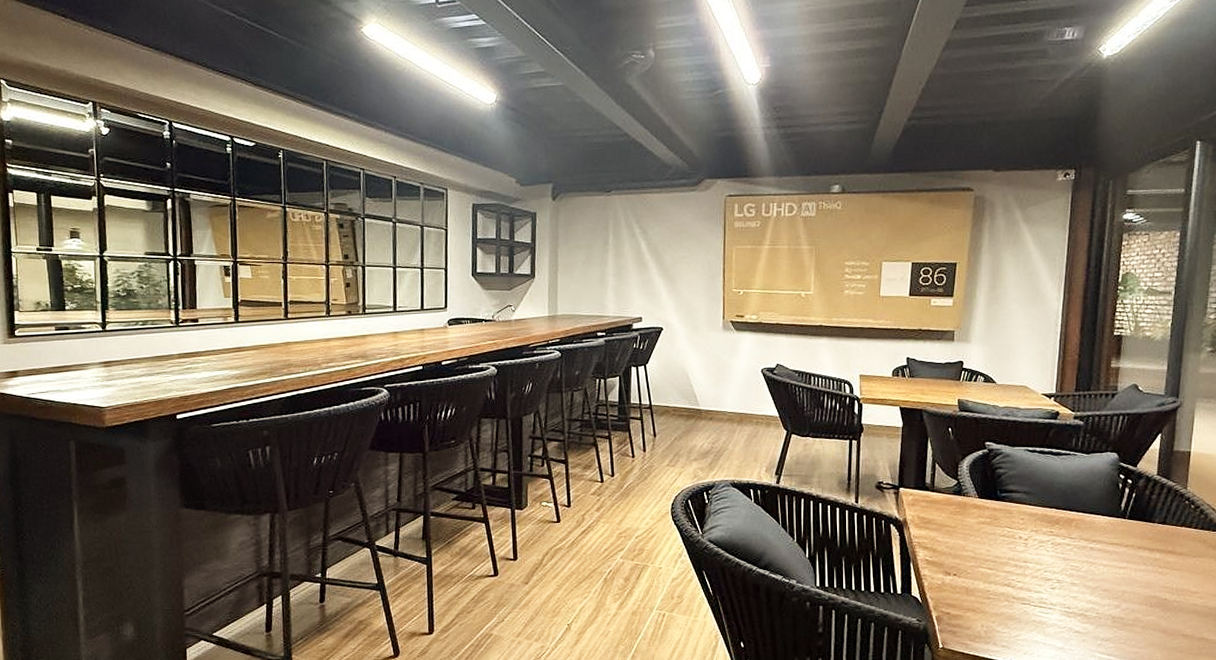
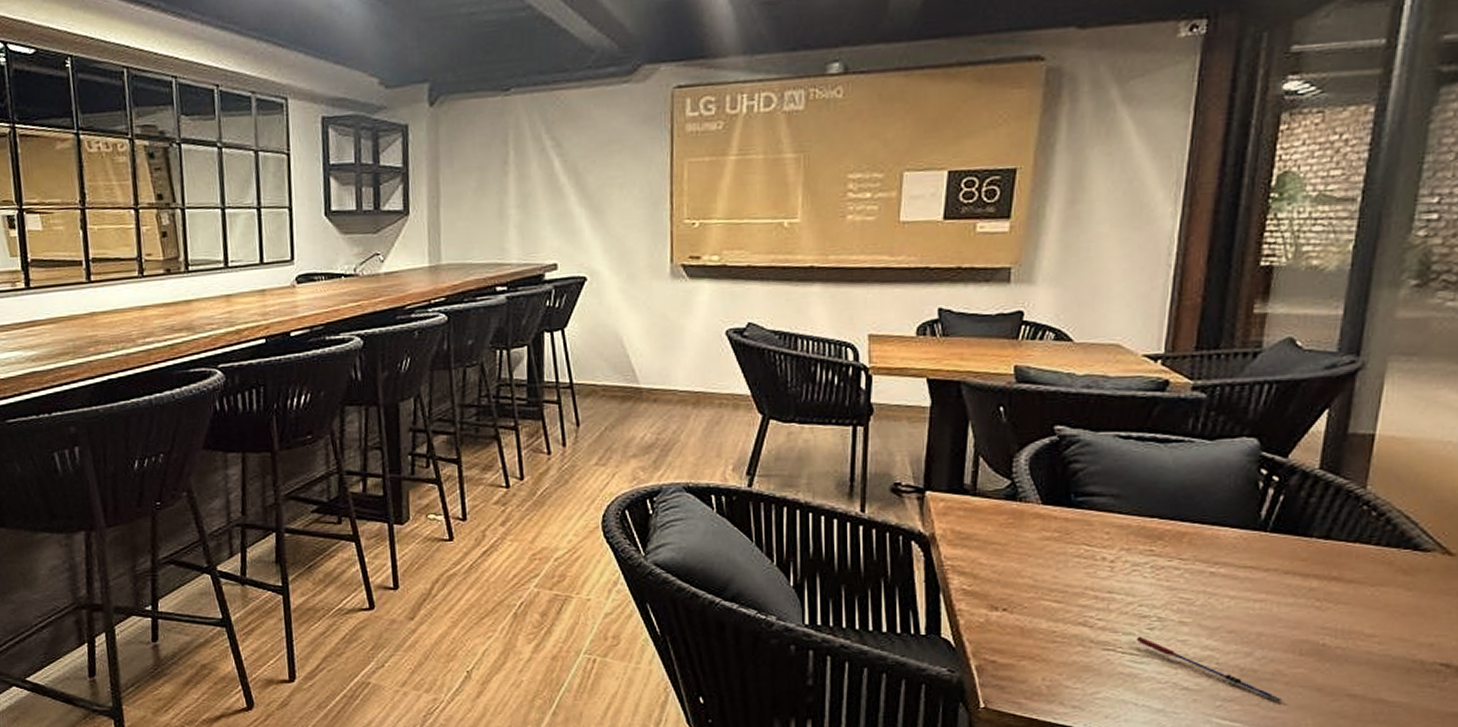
pen: none [1043,594,1140,640] -> present [1136,636,1282,701]

